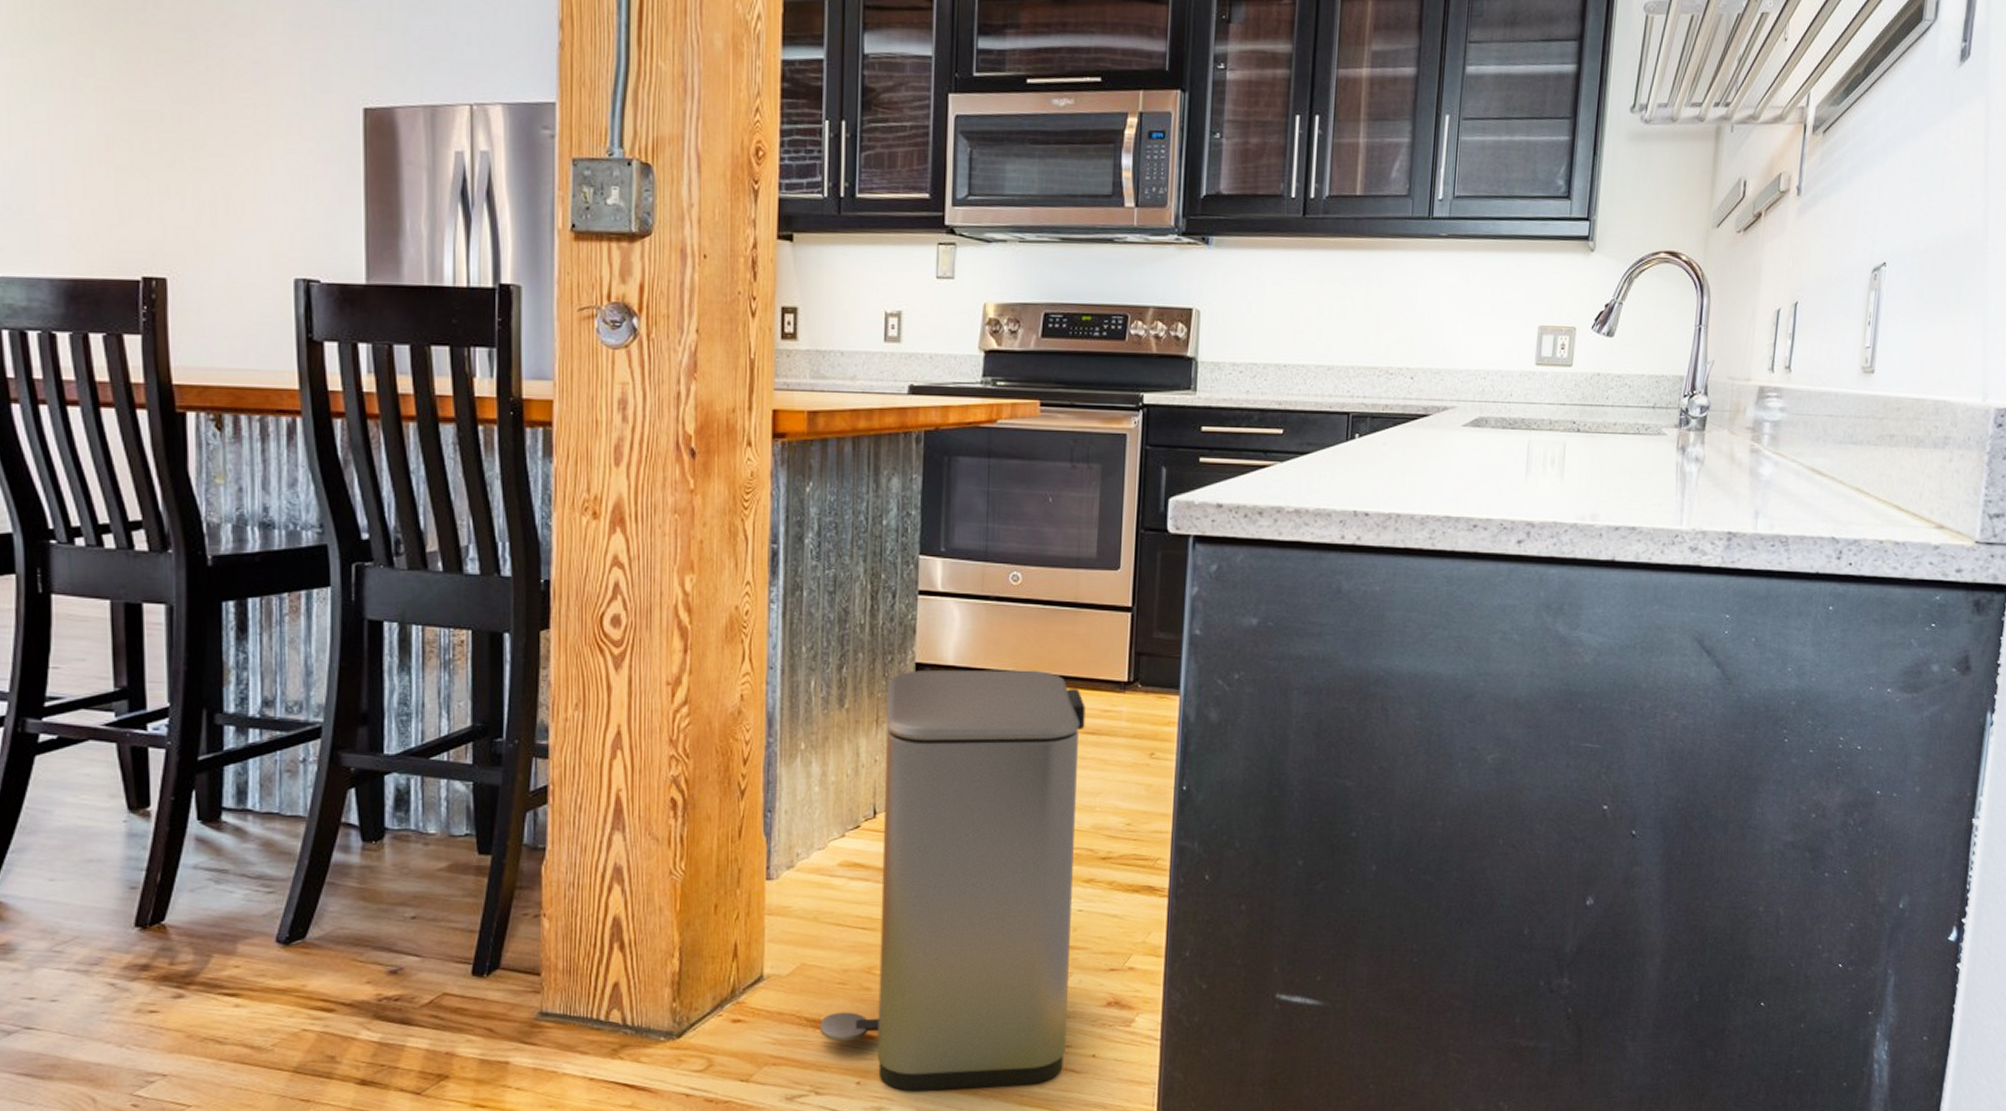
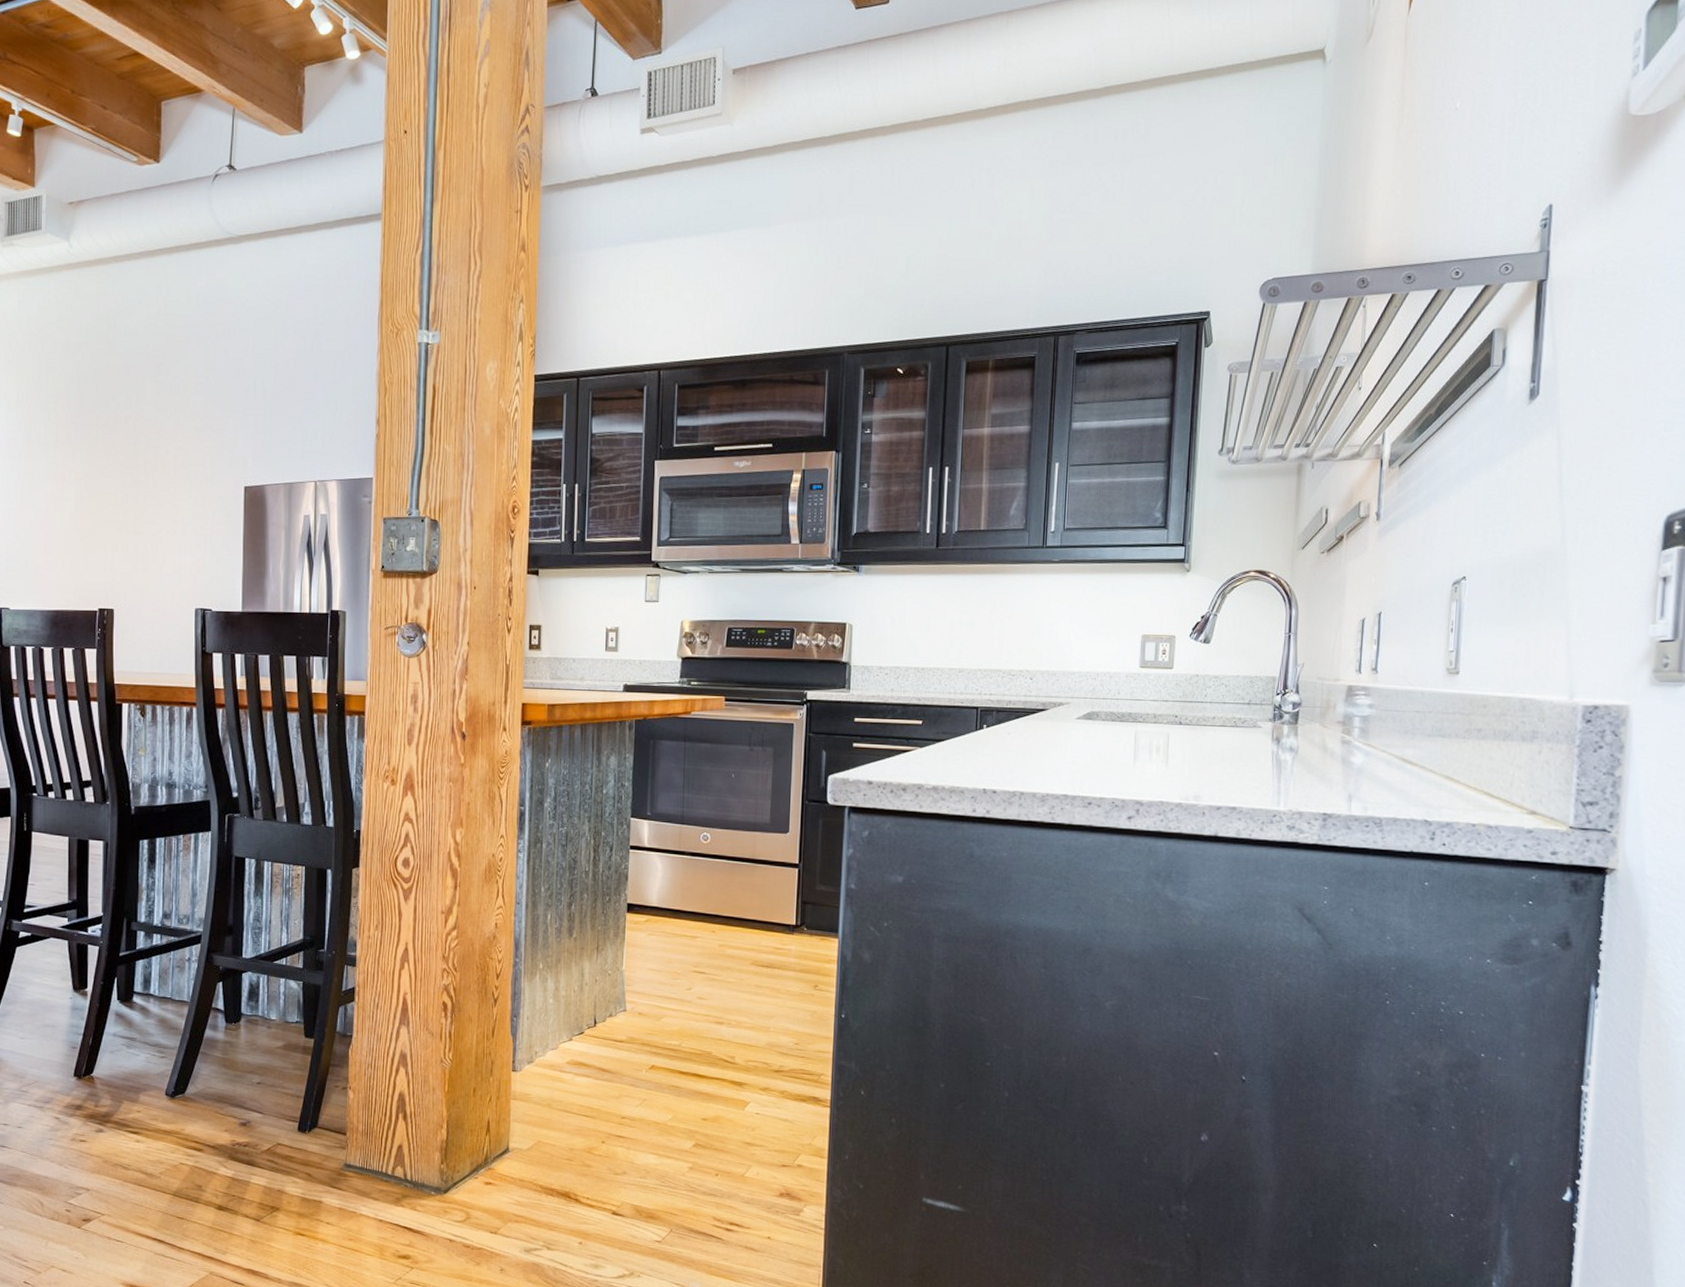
pedal bin: present [819,670,1086,1092] -> none [550,909,762,1258]

